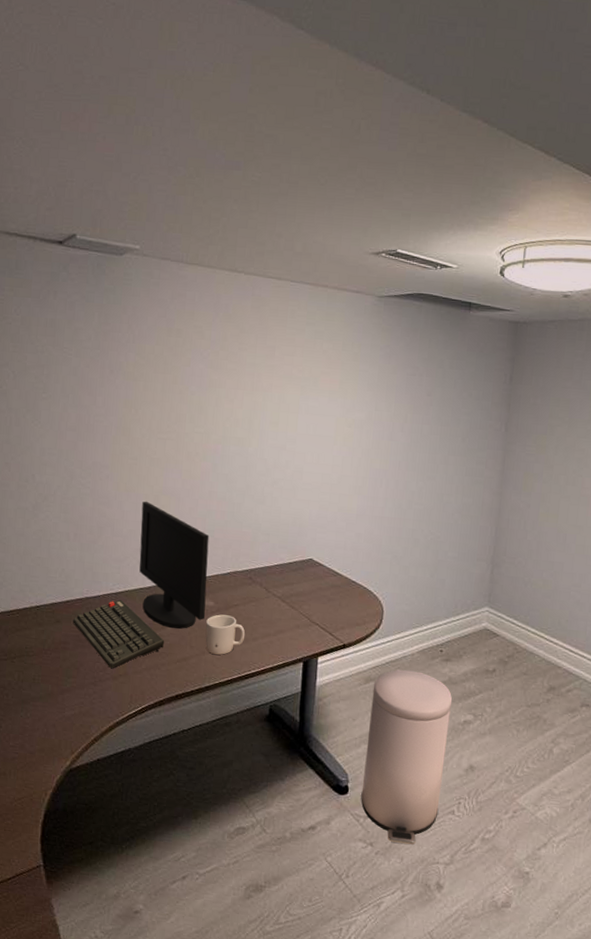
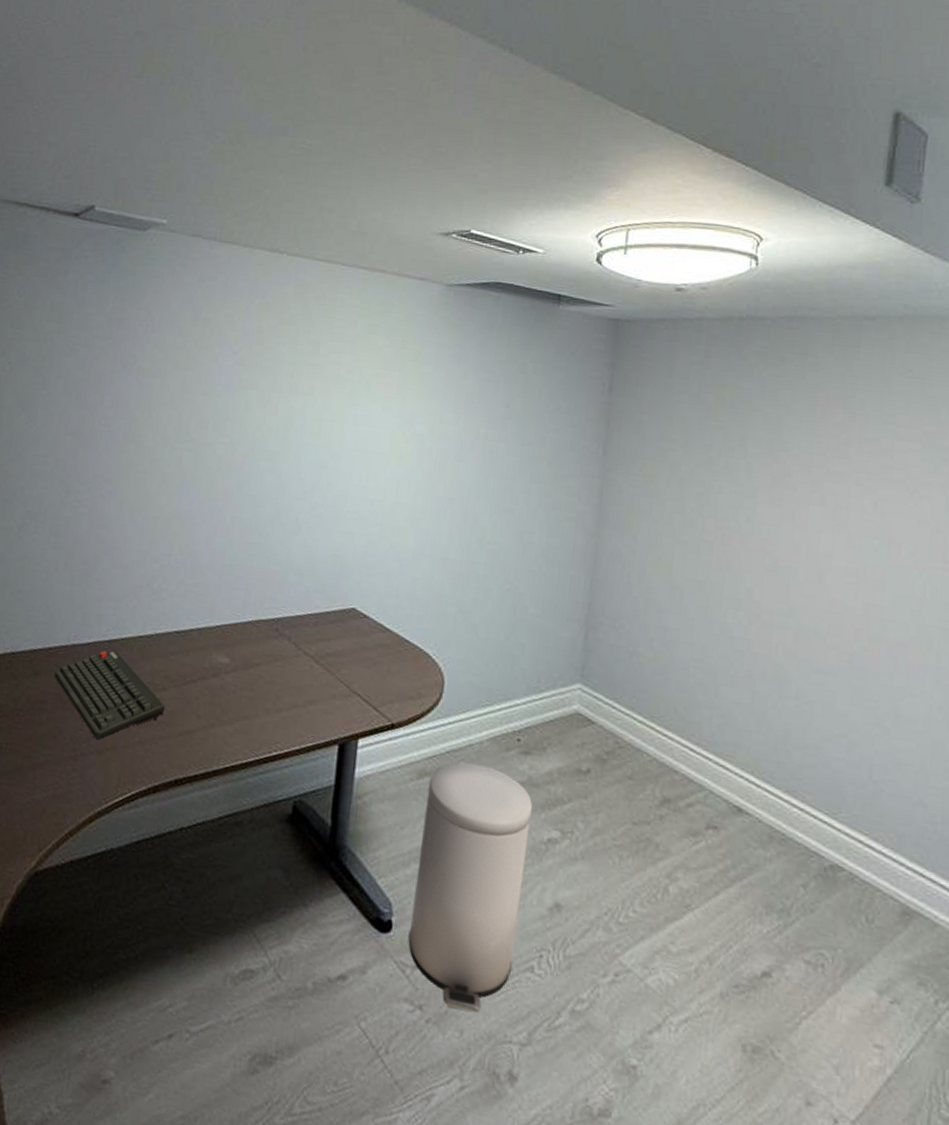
monitor: present [139,501,210,629] -> none [140,525,229,692]
mug: present [205,614,246,656] -> none [216,675,267,730]

